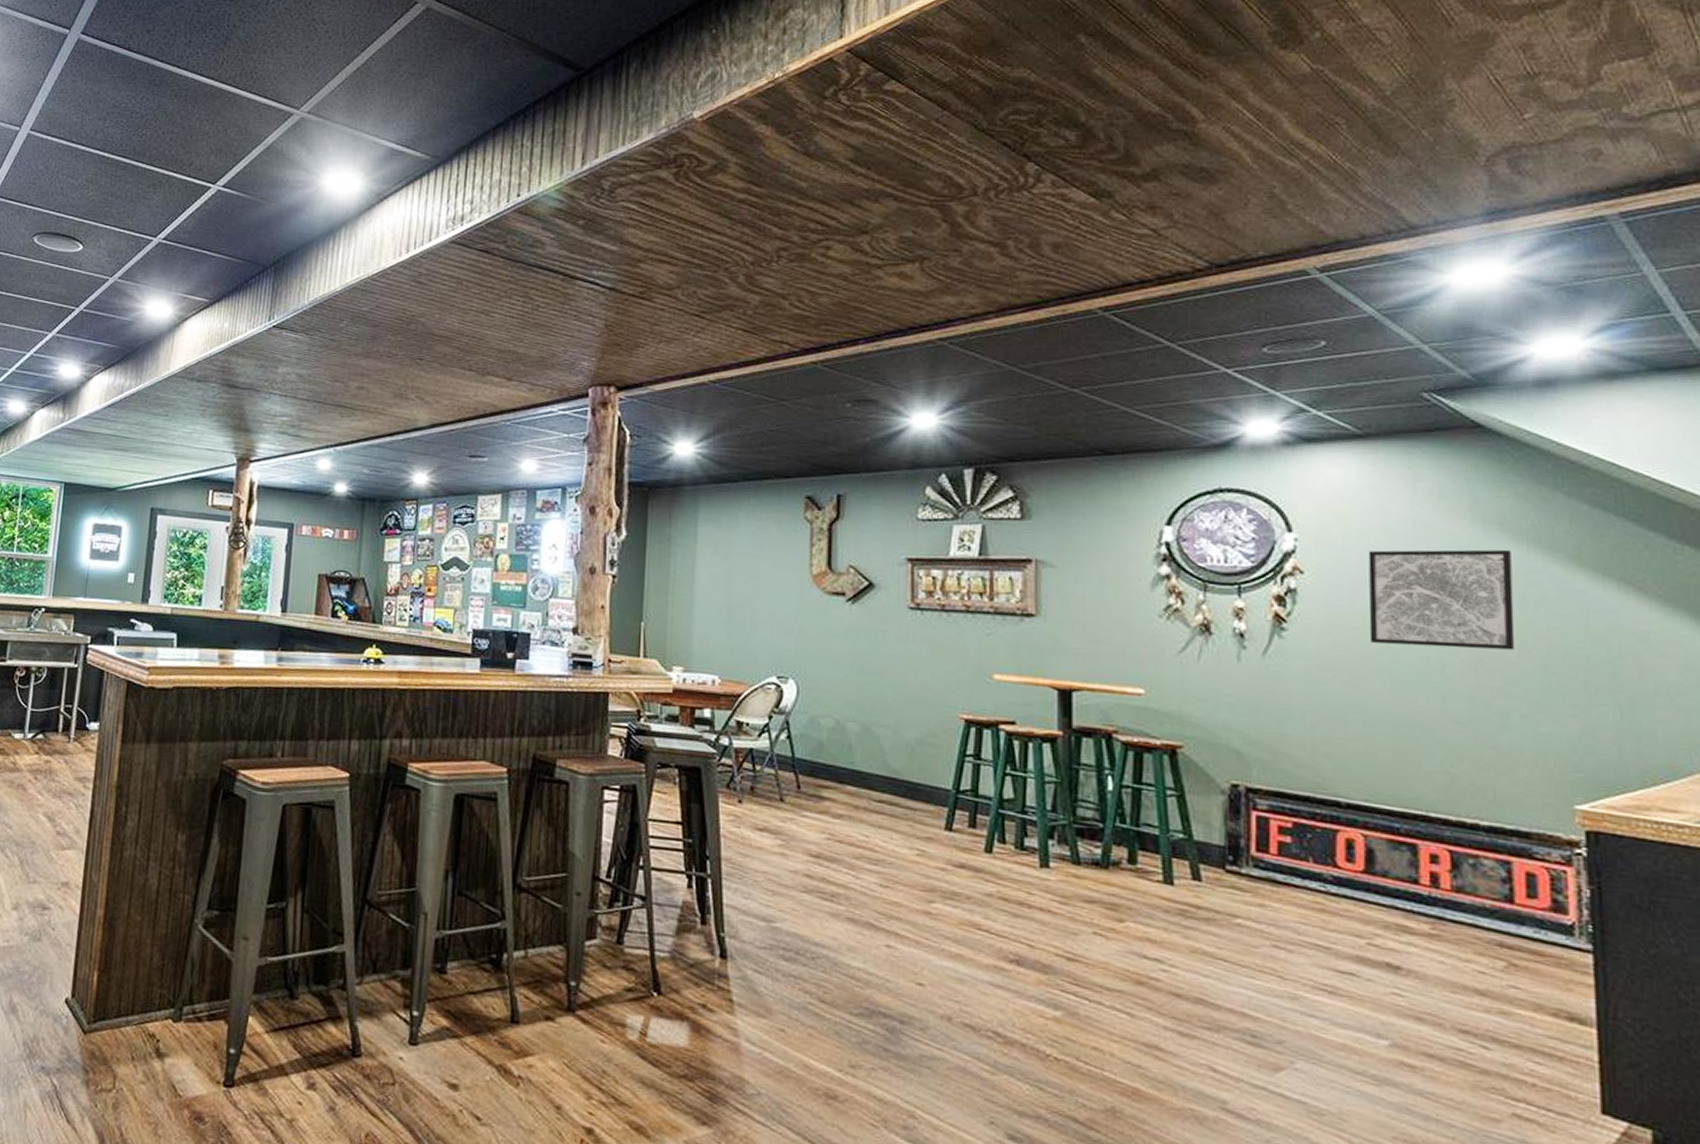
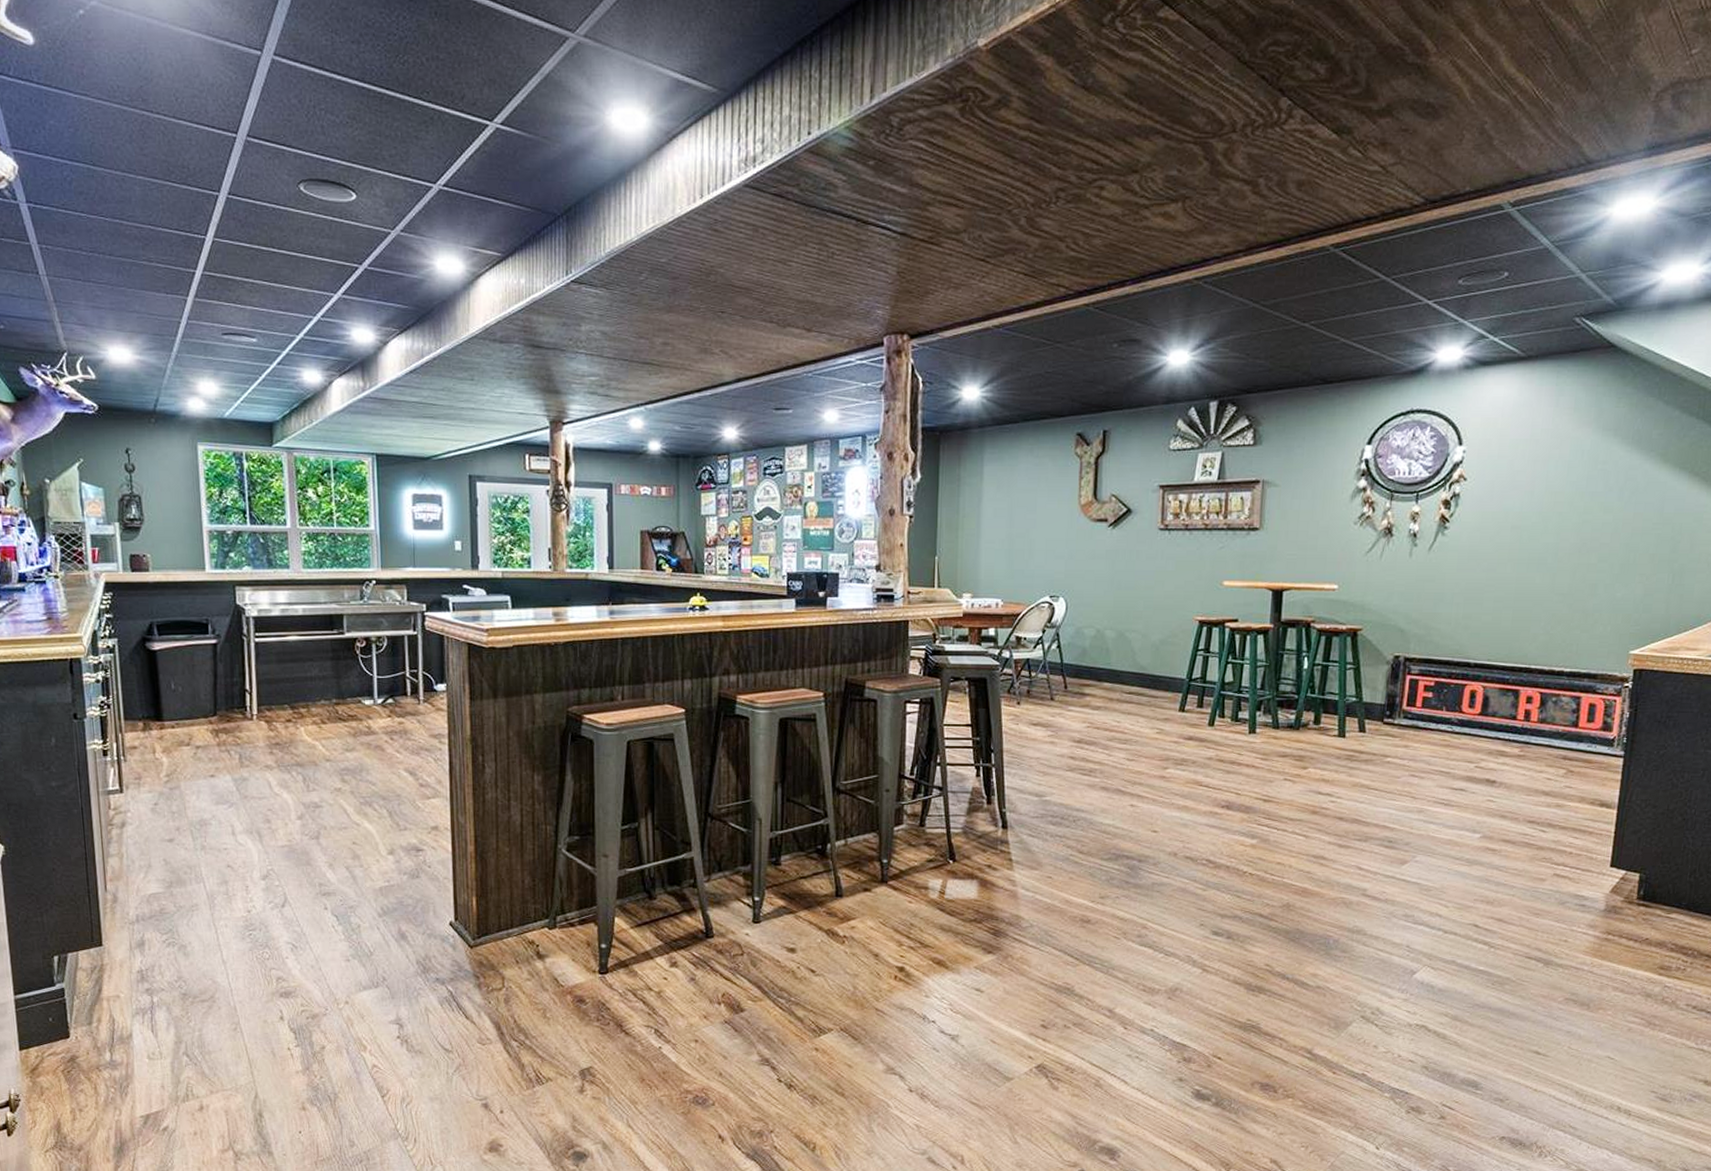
wall art: present [1368,549,1515,650] -> none [1508,451,1619,536]

